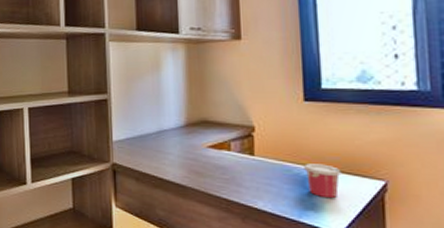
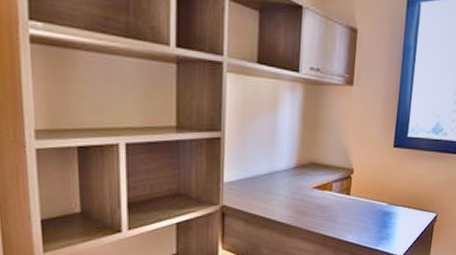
cup: present [304,164,342,199] -> none [385,201,410,229]

